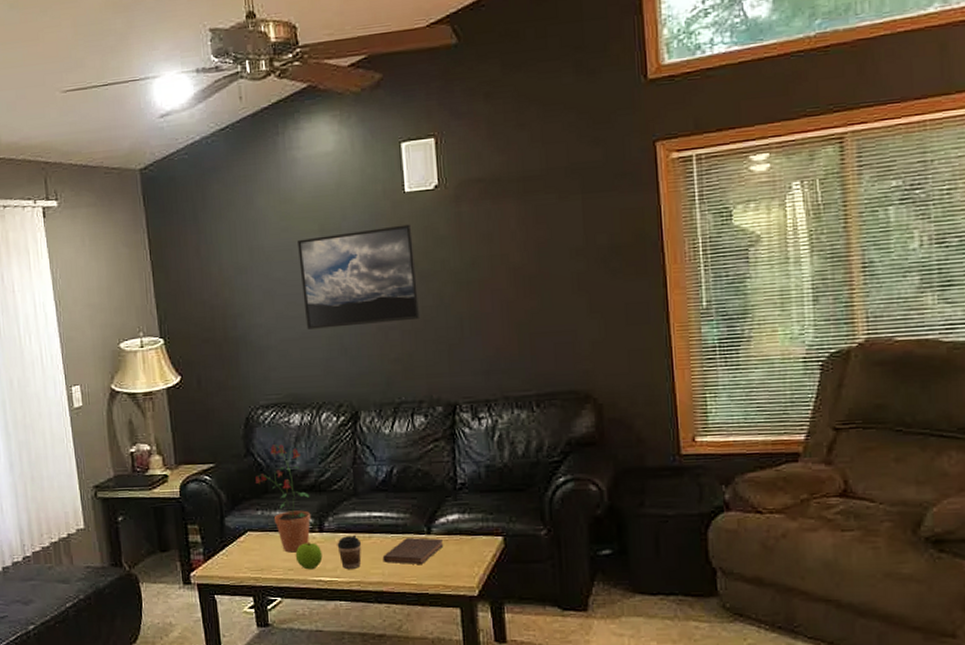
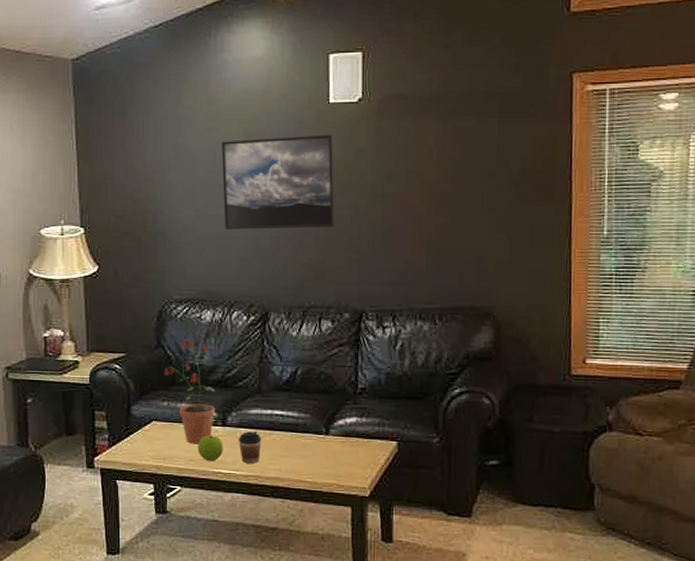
book: present [382,537,444,564] -> none [281,437,341,463]

